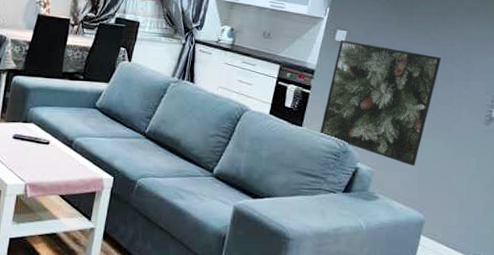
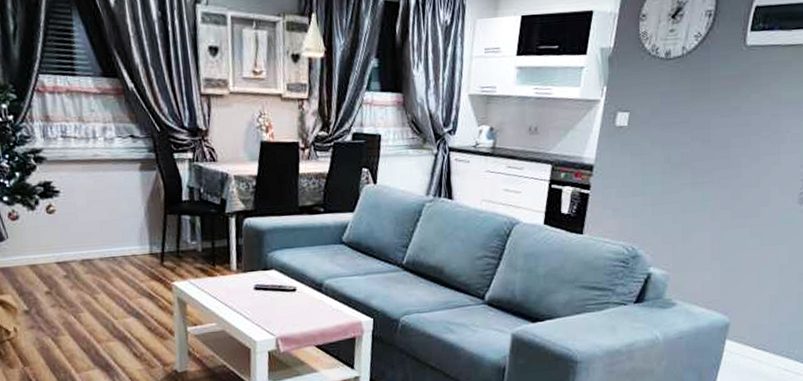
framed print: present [320,40,442,166] -> none [604,124,746,263]

